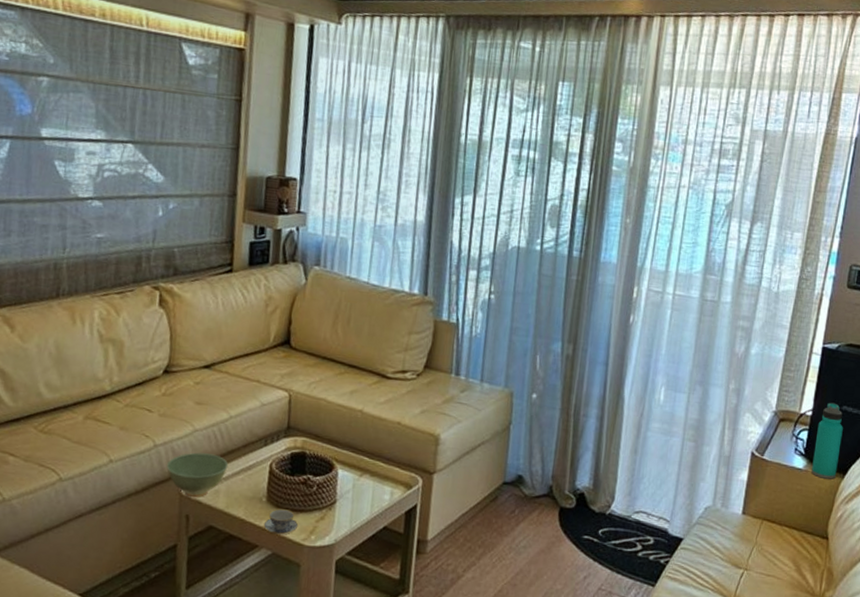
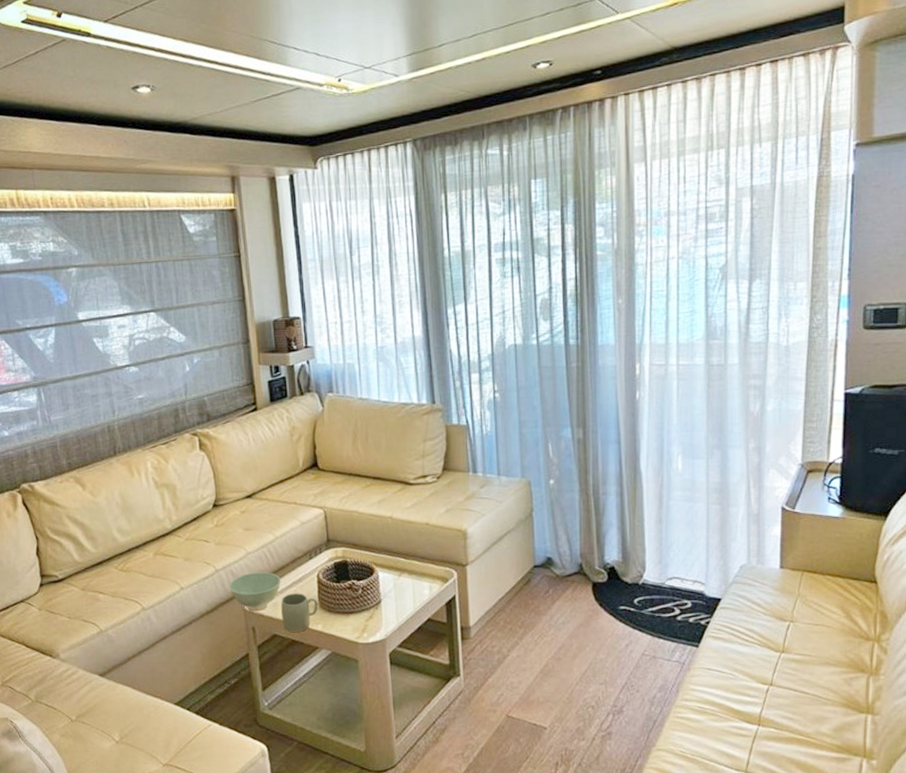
mug: none [222,481,266,526] -> present [281,593,318,632]
teacup: present [263,508,299,535] -> none [320,613,351,636]
water bottle: present [811,402,843,479] -> none [849,447,879,523]

